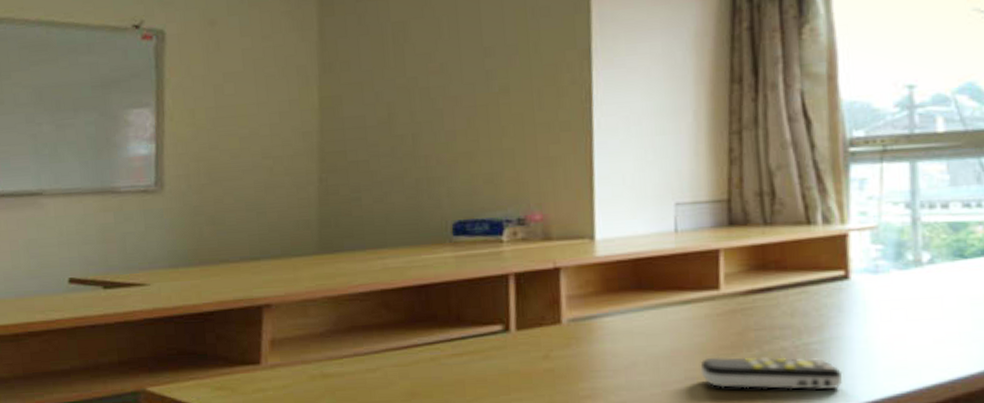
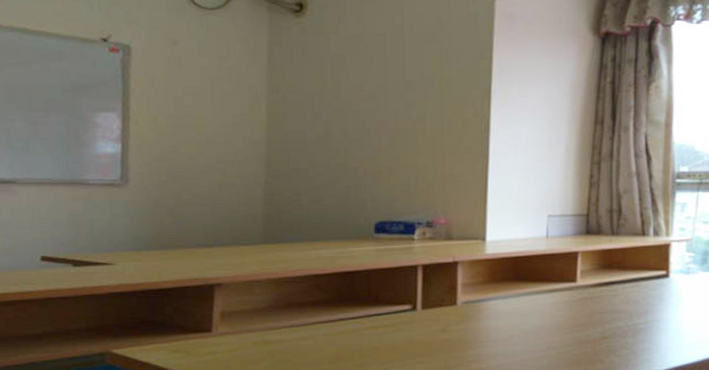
remote control: present [700,356,843,389] -> none [559,332,659,357]

